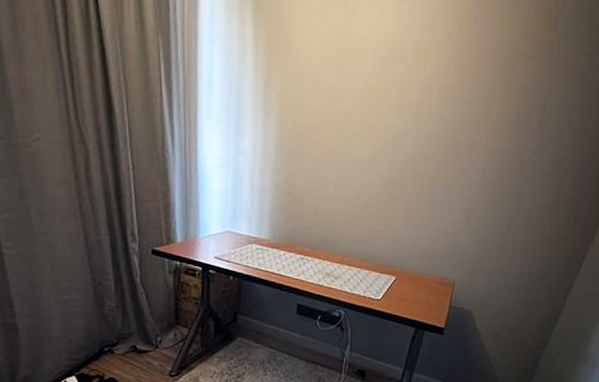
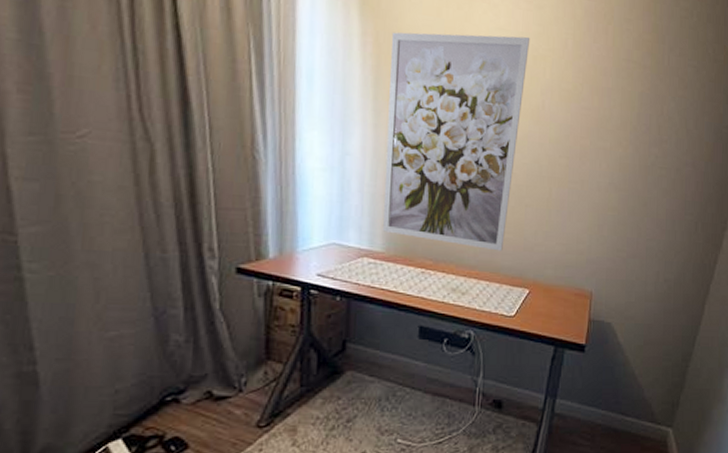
wall art: none [269,31,414,242] -> present [383,32,531,252]

